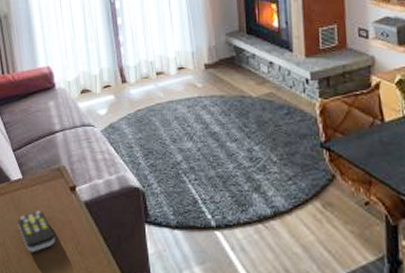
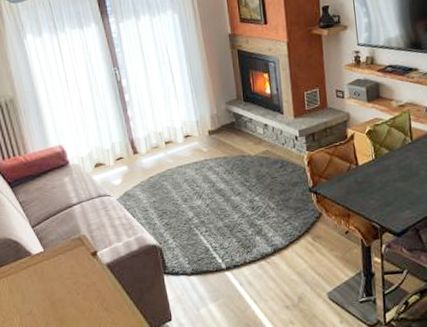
remote control: present [18,211,55,252] -> none [43,278,81,316]

